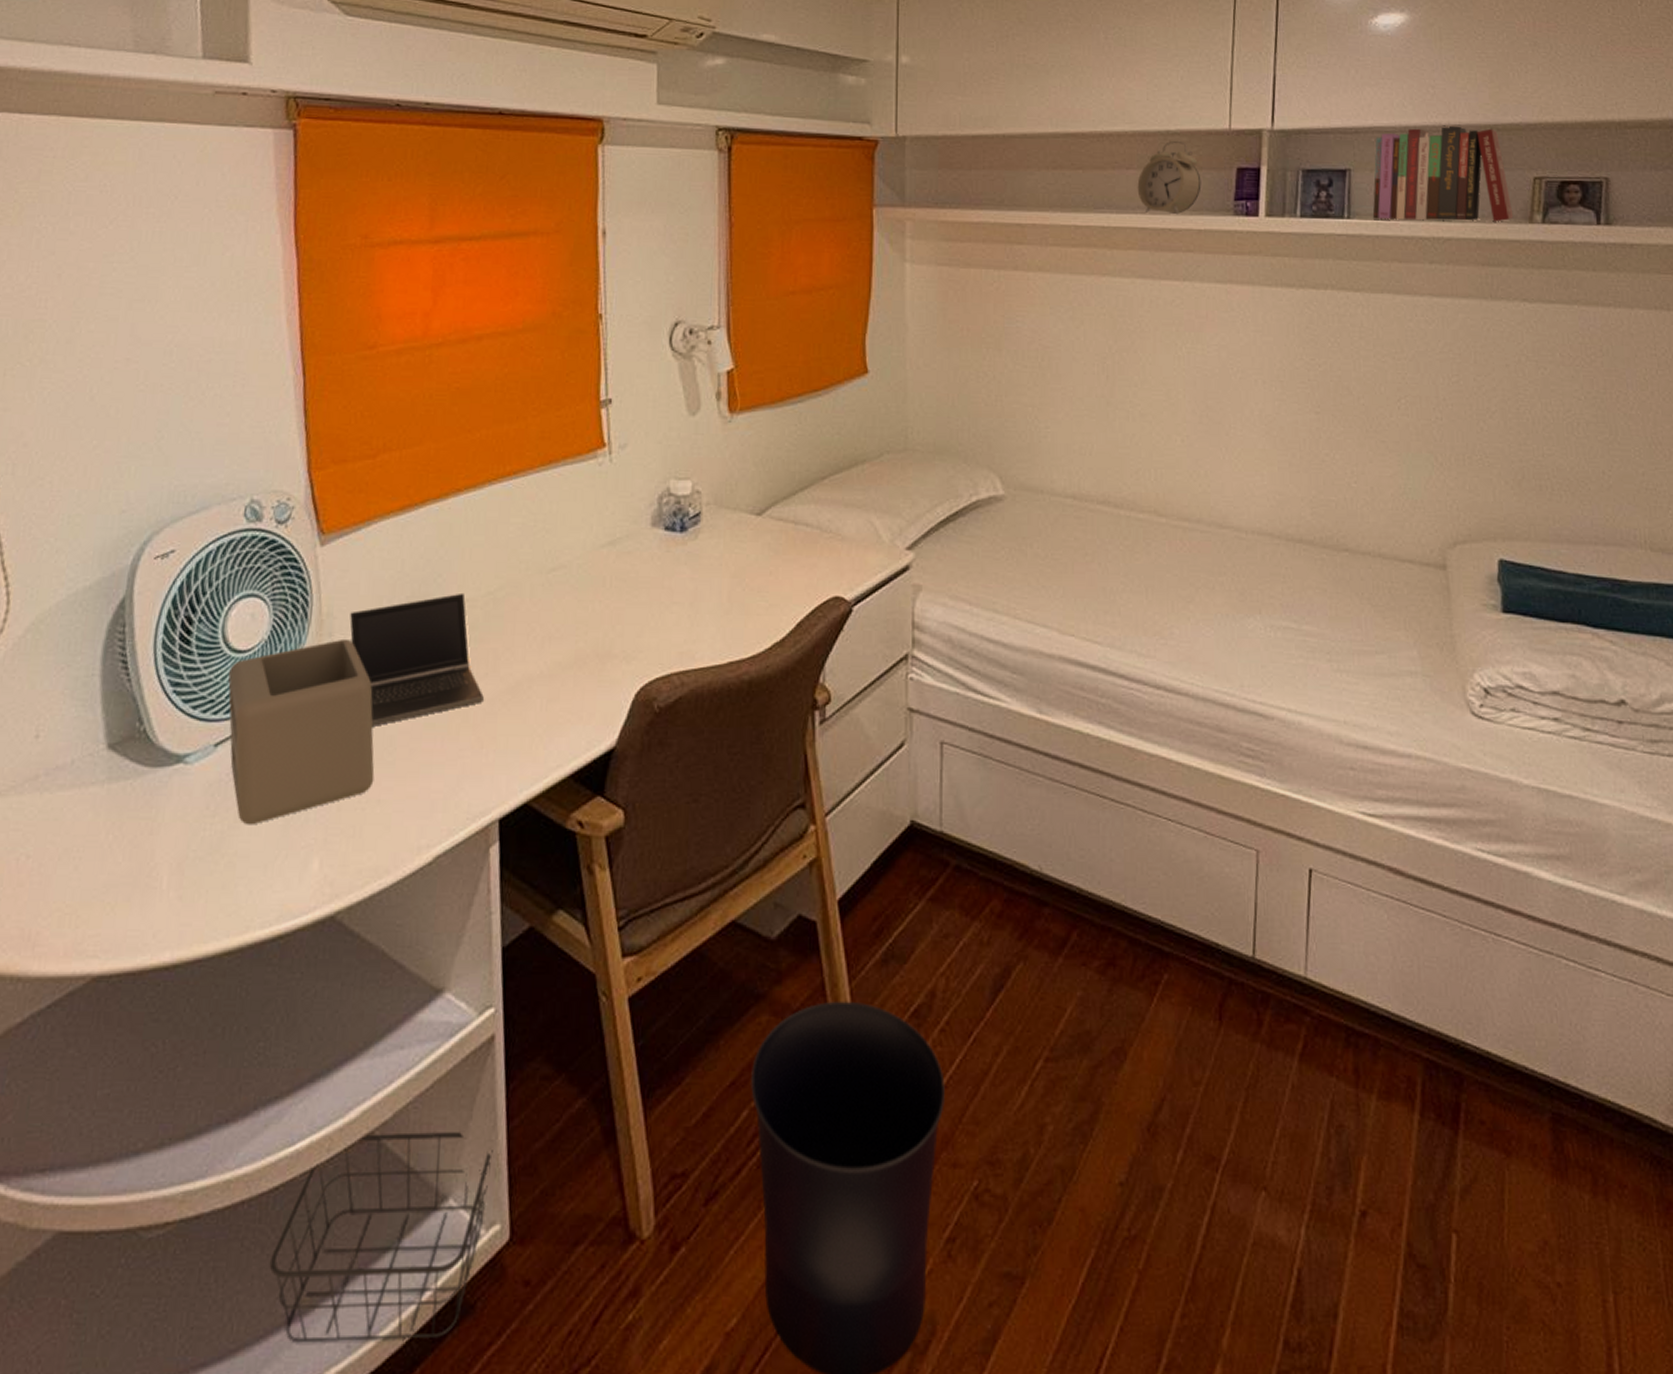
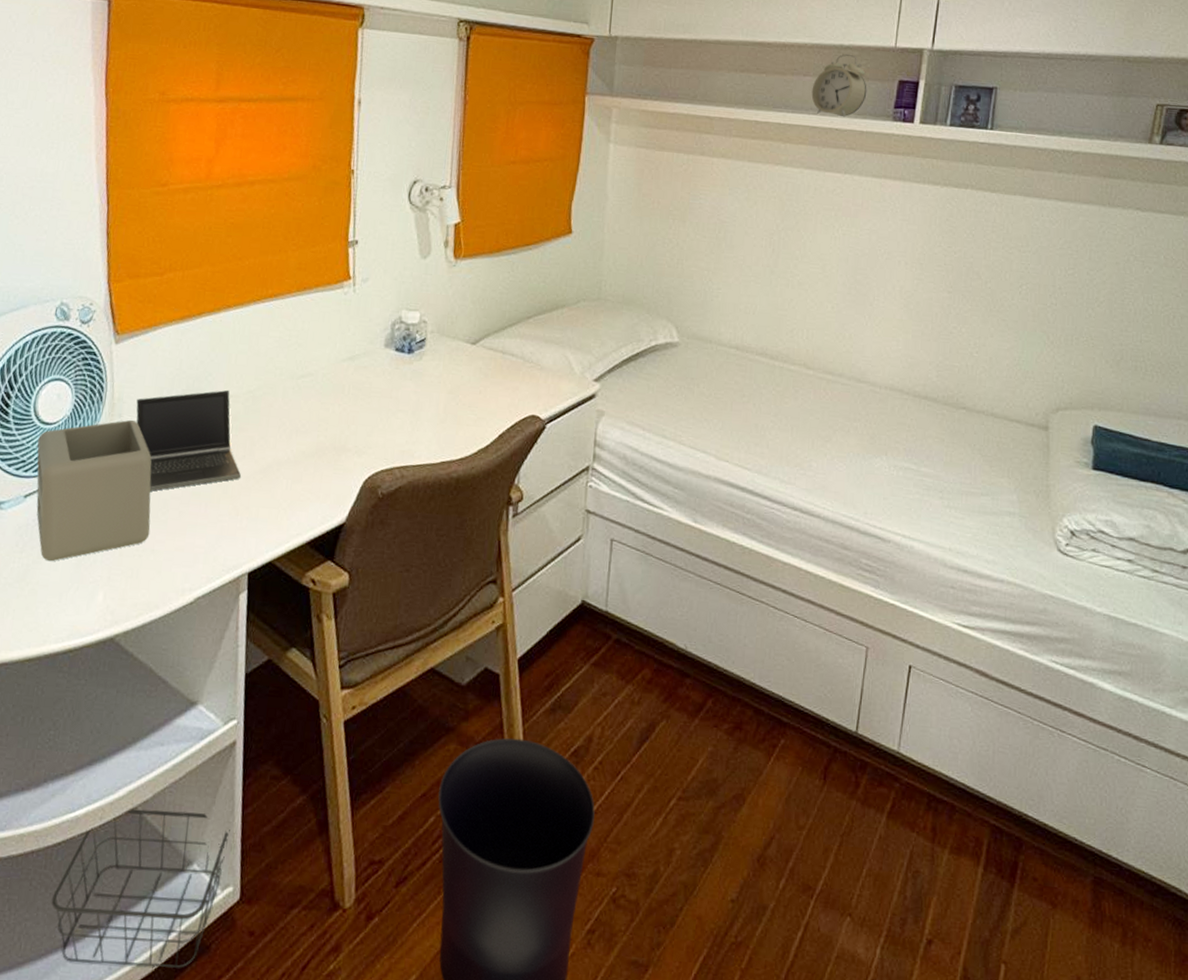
books: present [1372,124,1514,222] -> none [1012,54,1136,141]

